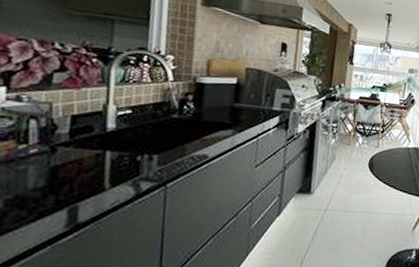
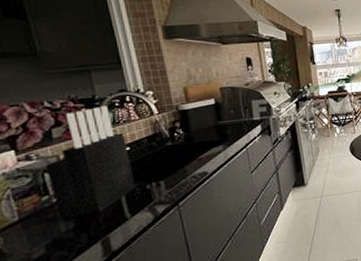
knife block: none [30,59,130,176] -> present [46,106,136,220]

